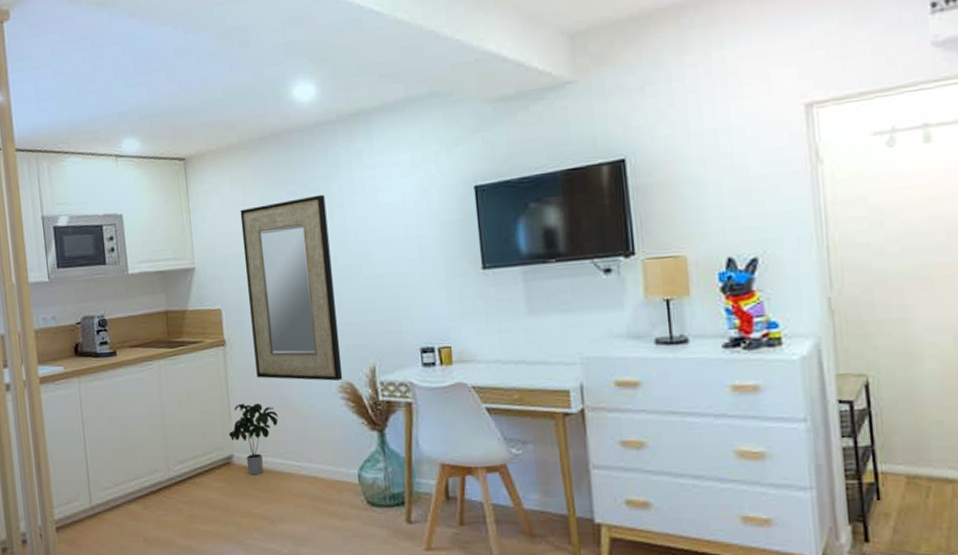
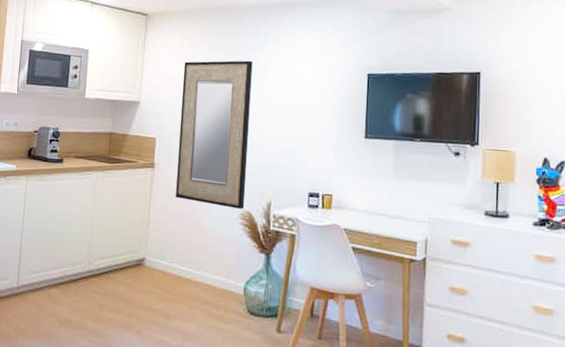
potted plant: present [229,403,279,476] -> none [145,216,188,278]

